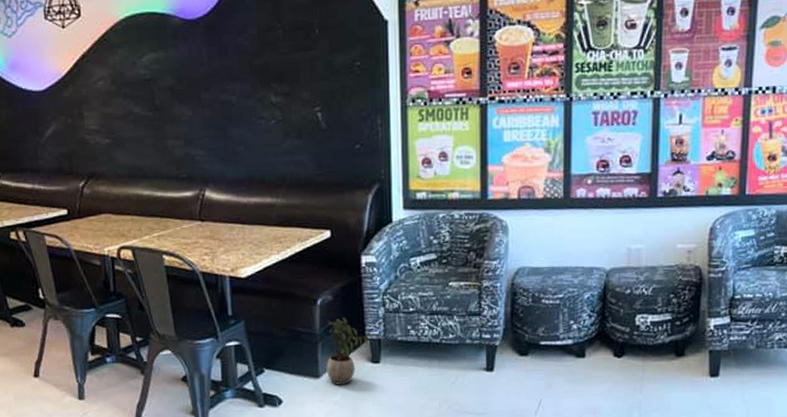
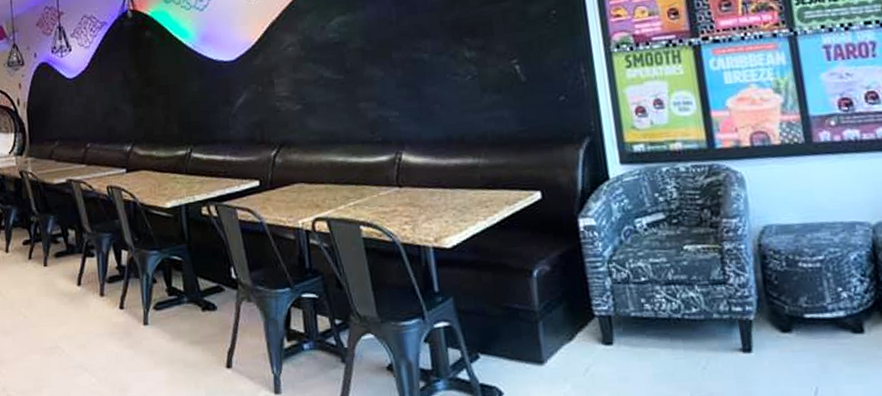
potted plant: present [326,317,371,385] -> none [547,290,599,372]

